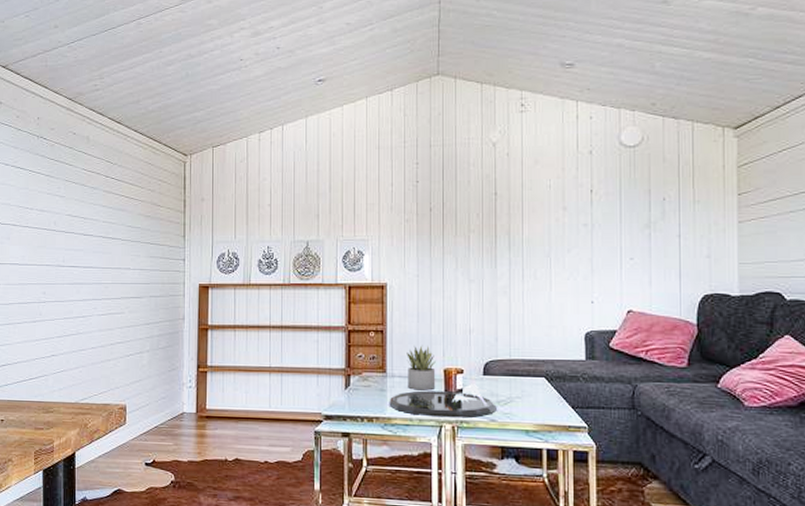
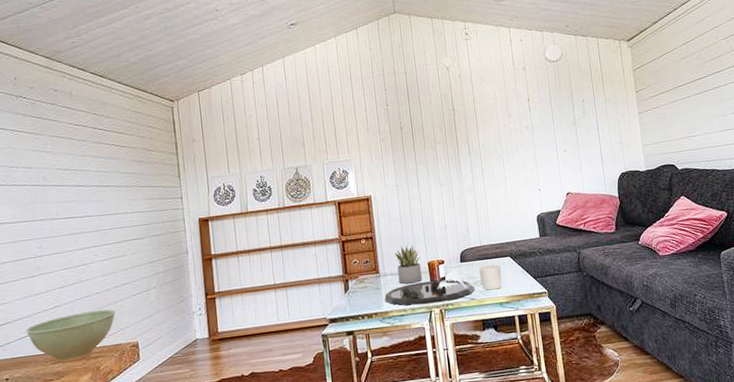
bowl: none [24,365,108,415] -> present [26,309,116,364]
mug: none [504,382,531,414] -> present [478,264,502,291]

